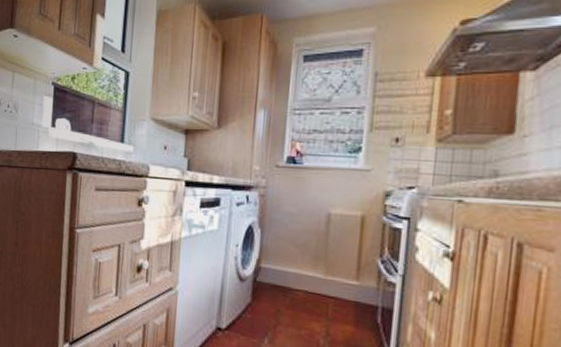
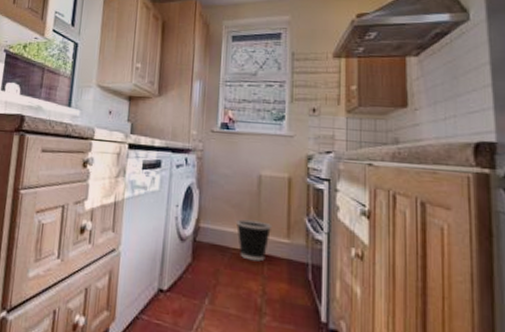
wastebasket: none [299,259,341,303] -> present [235,219,273,262]

